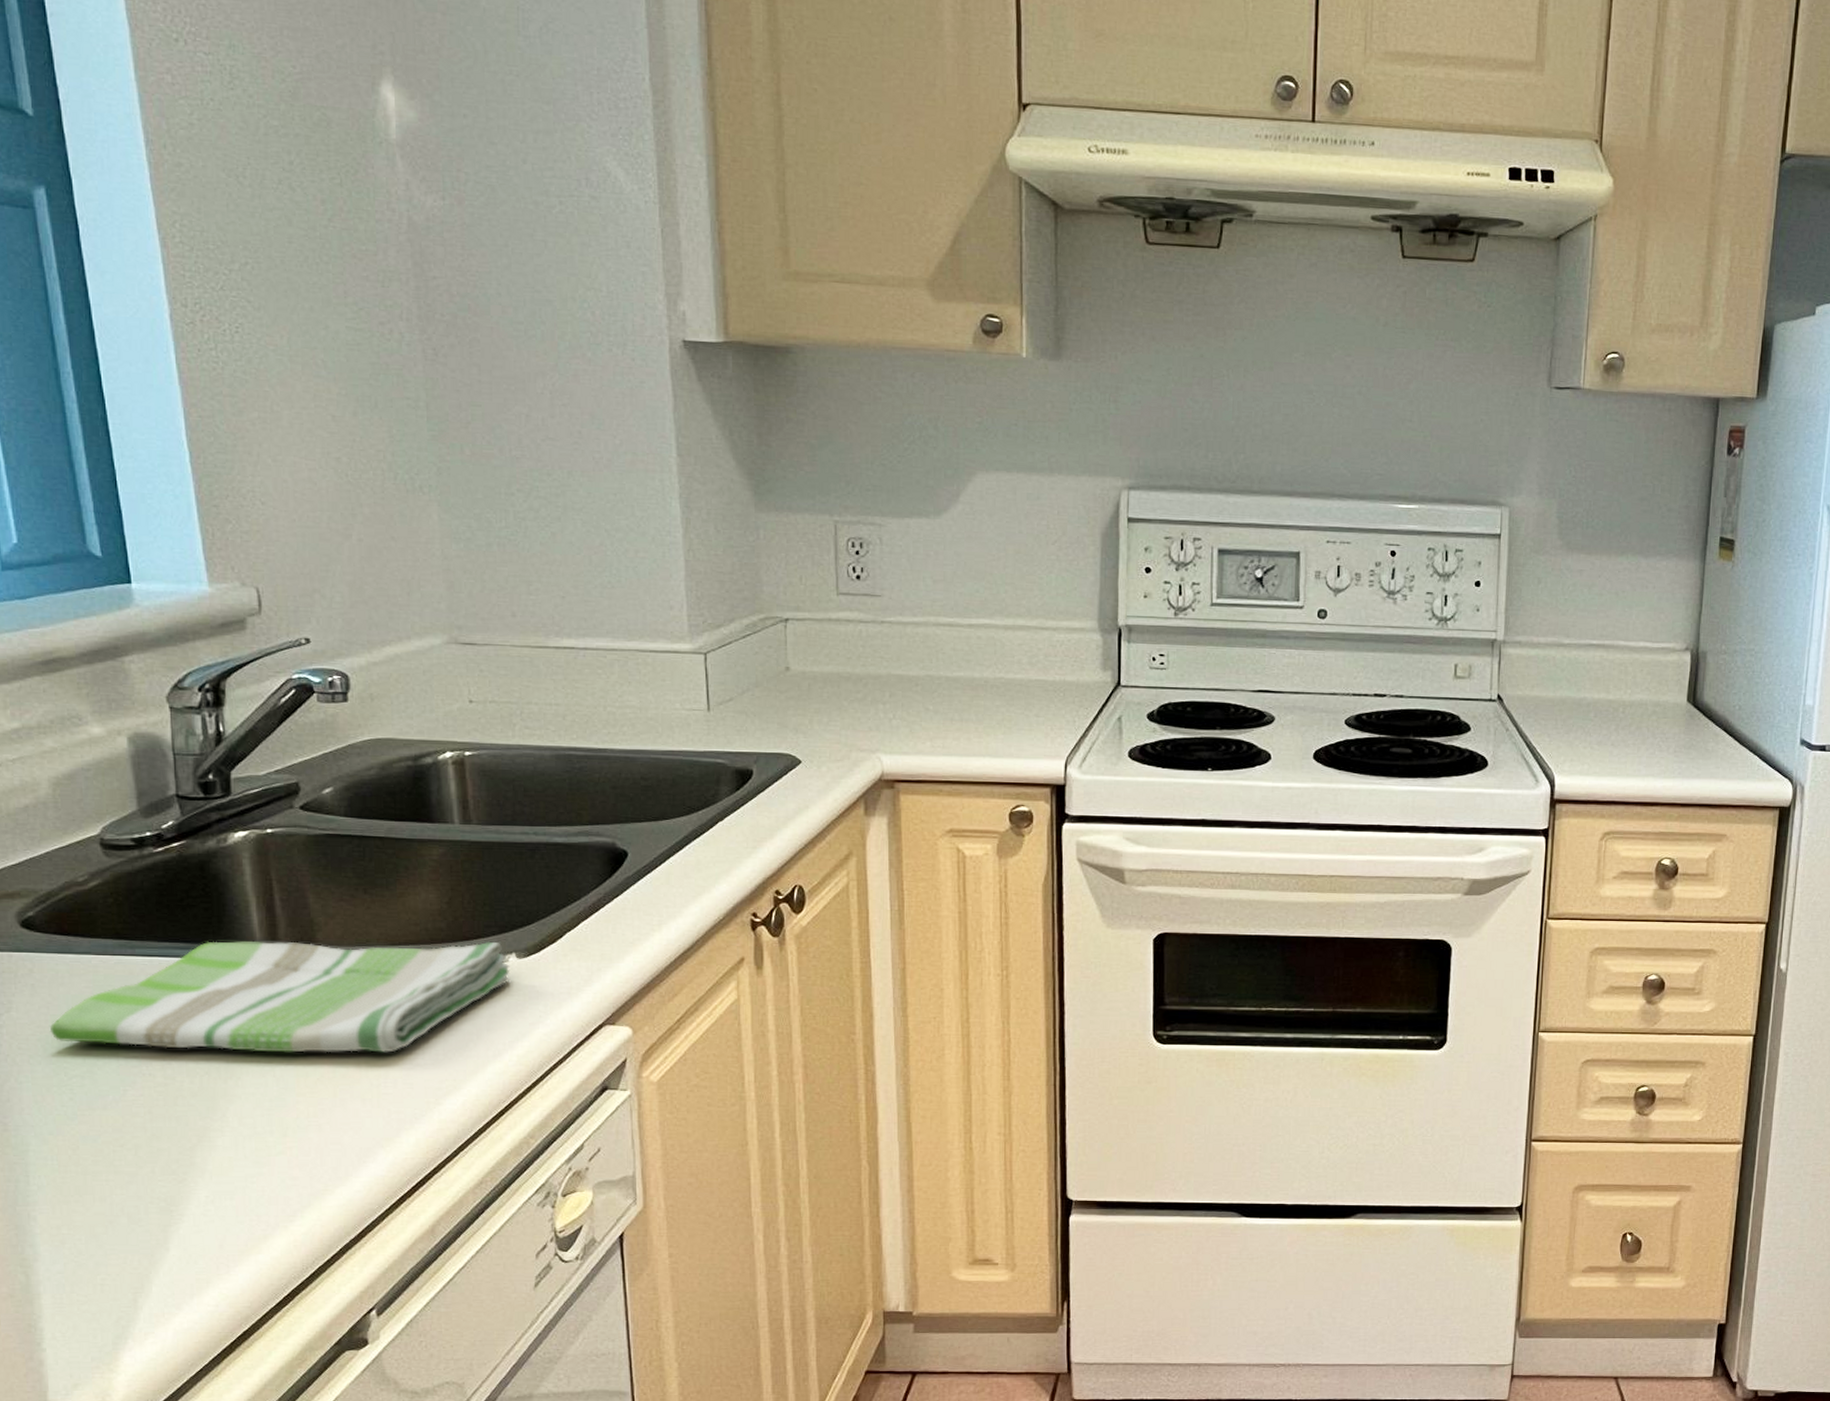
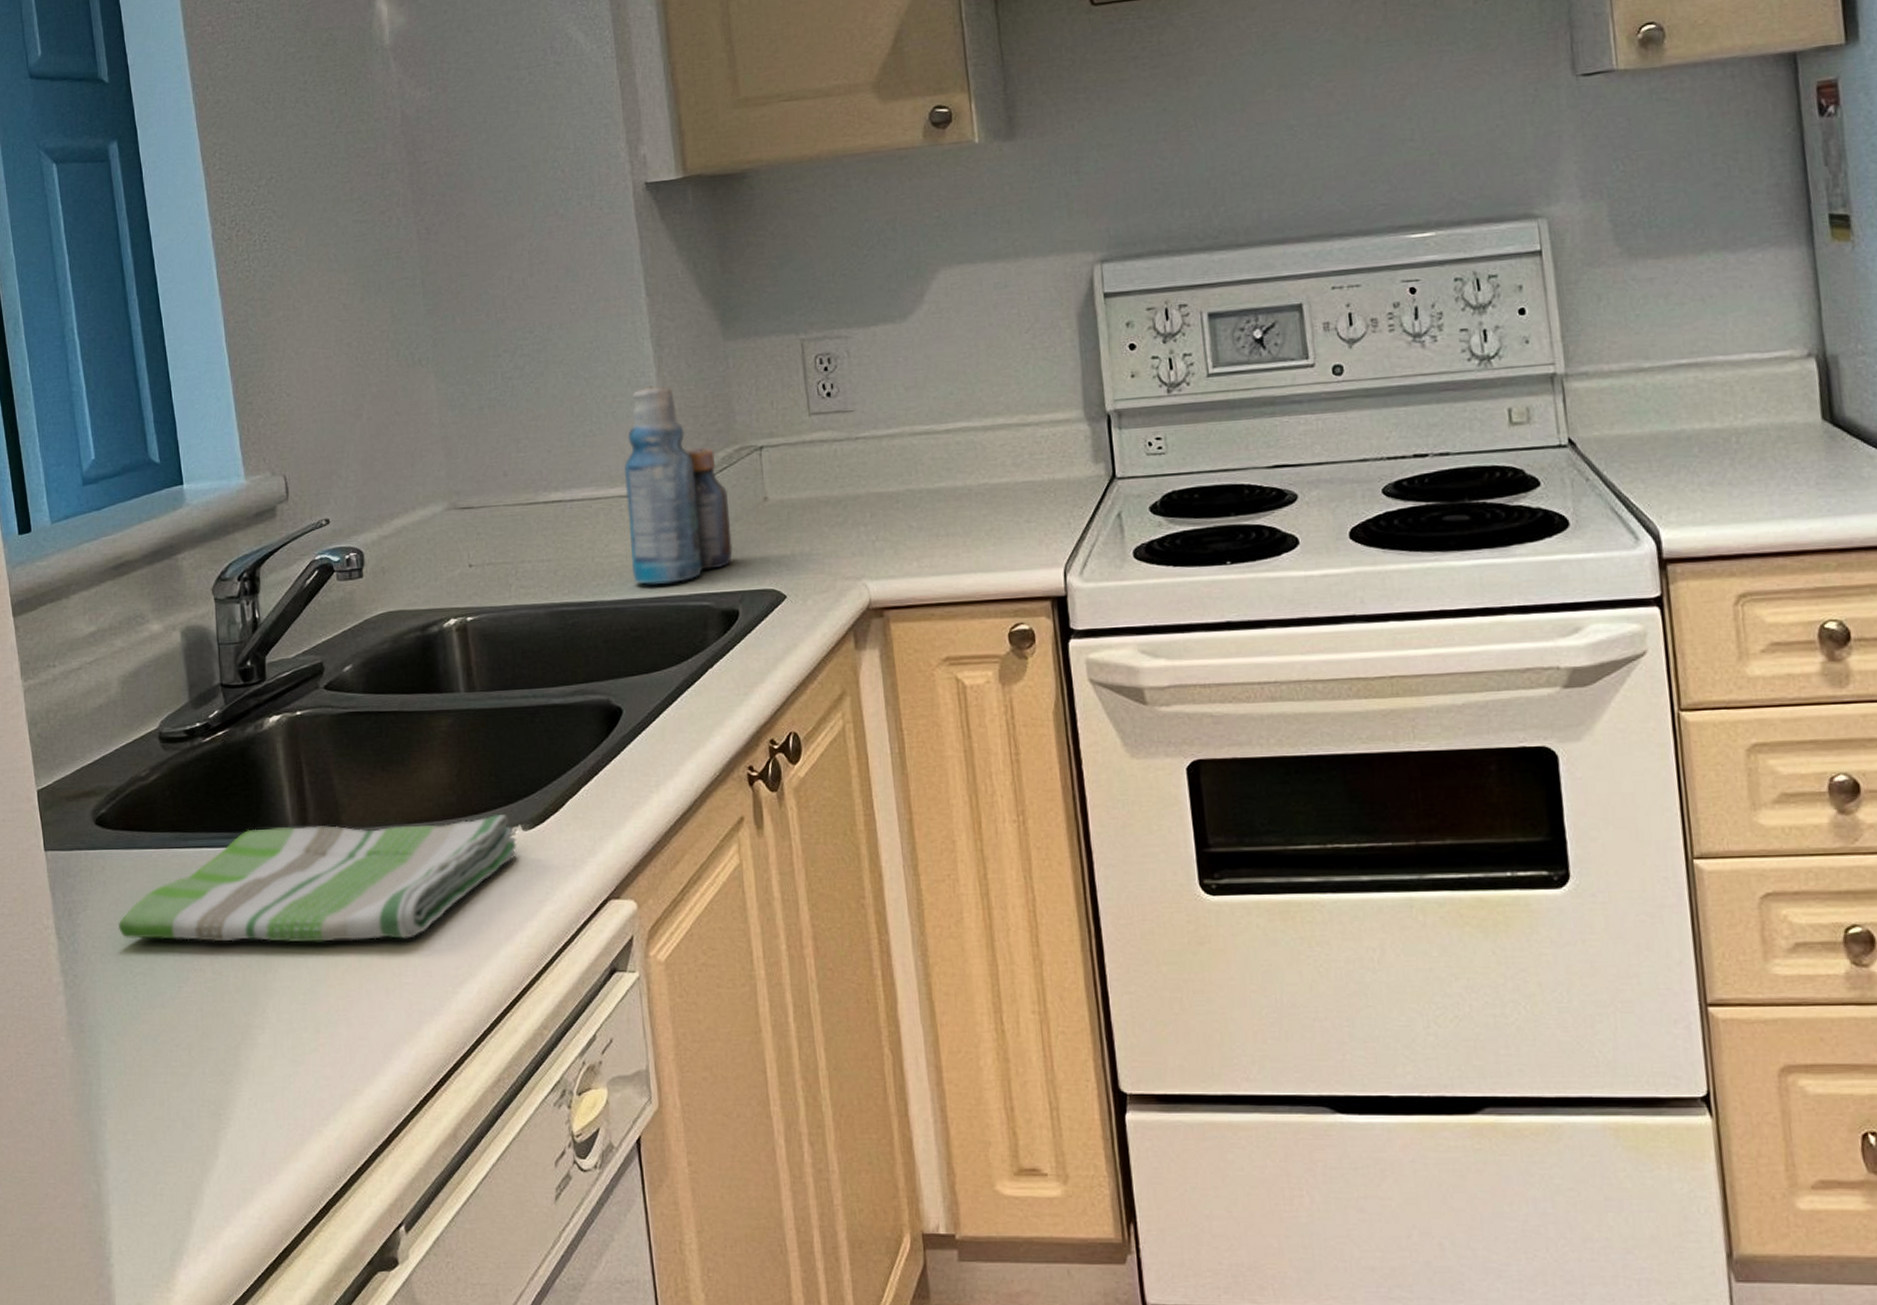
bottle: none [643,546,751,739] -> present [624,386,733,584]

